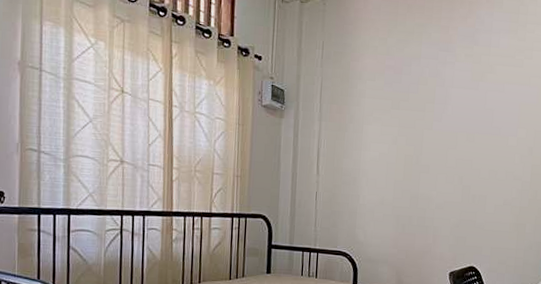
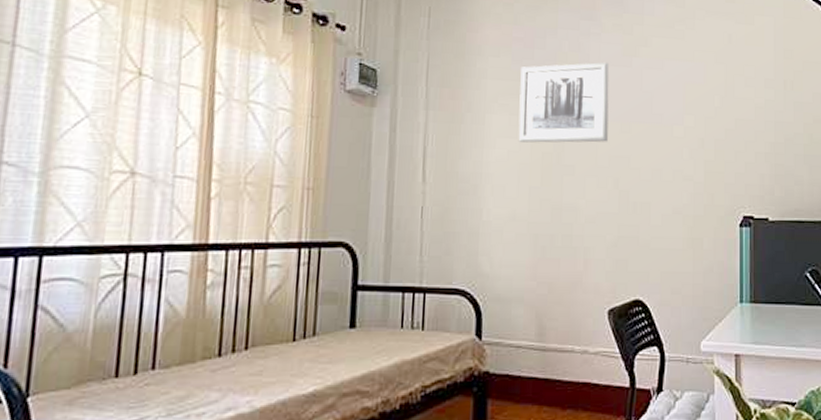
wall art: none [387,85,461,149] -> present [518,62,610,143]

